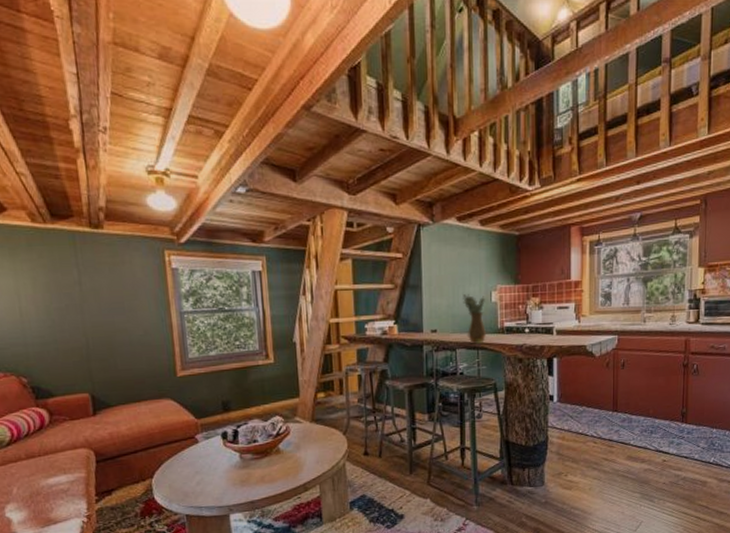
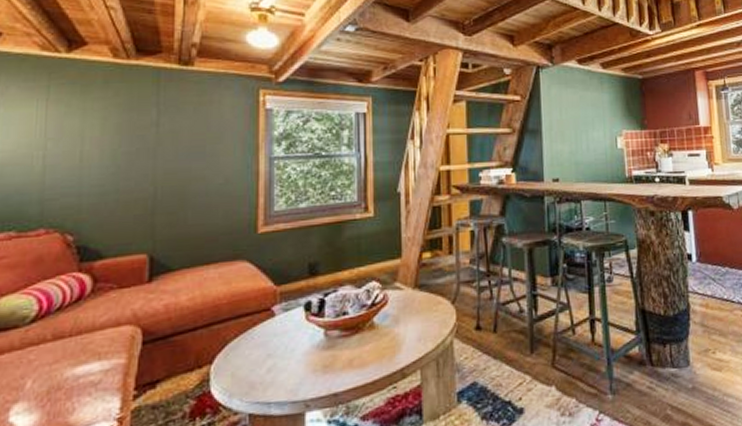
vase: present [463,294,486,345] -> none [586,140,613,196]

